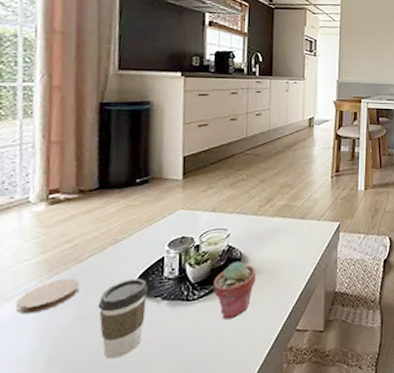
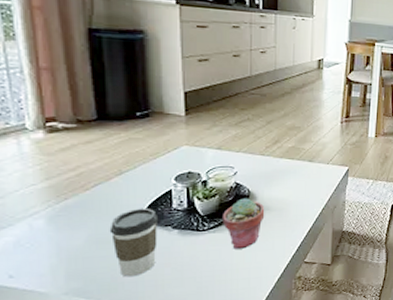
coaster: present [16,278,80,315] -> none [29,204,89,235]

